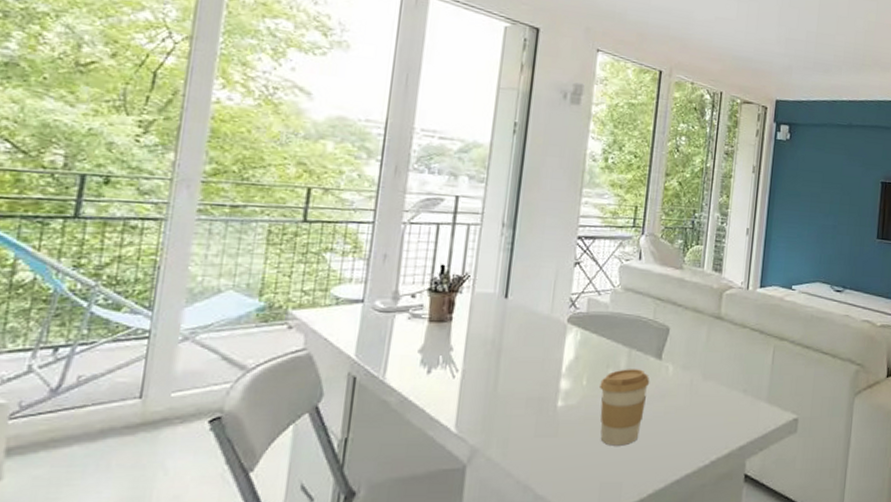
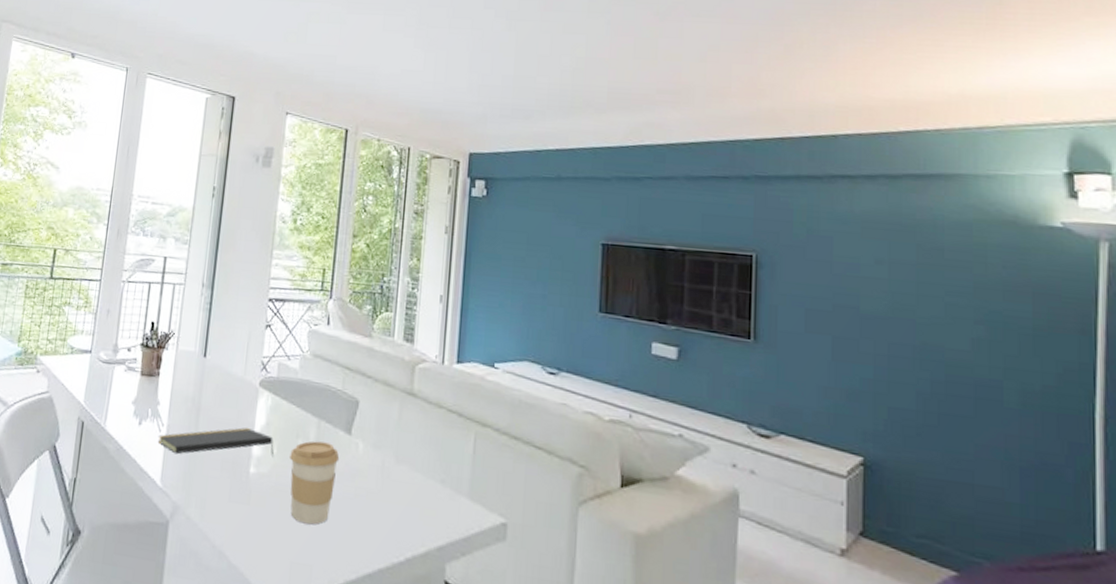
notepad: none [451,363,583,398] -> present [158,427,274,457]

